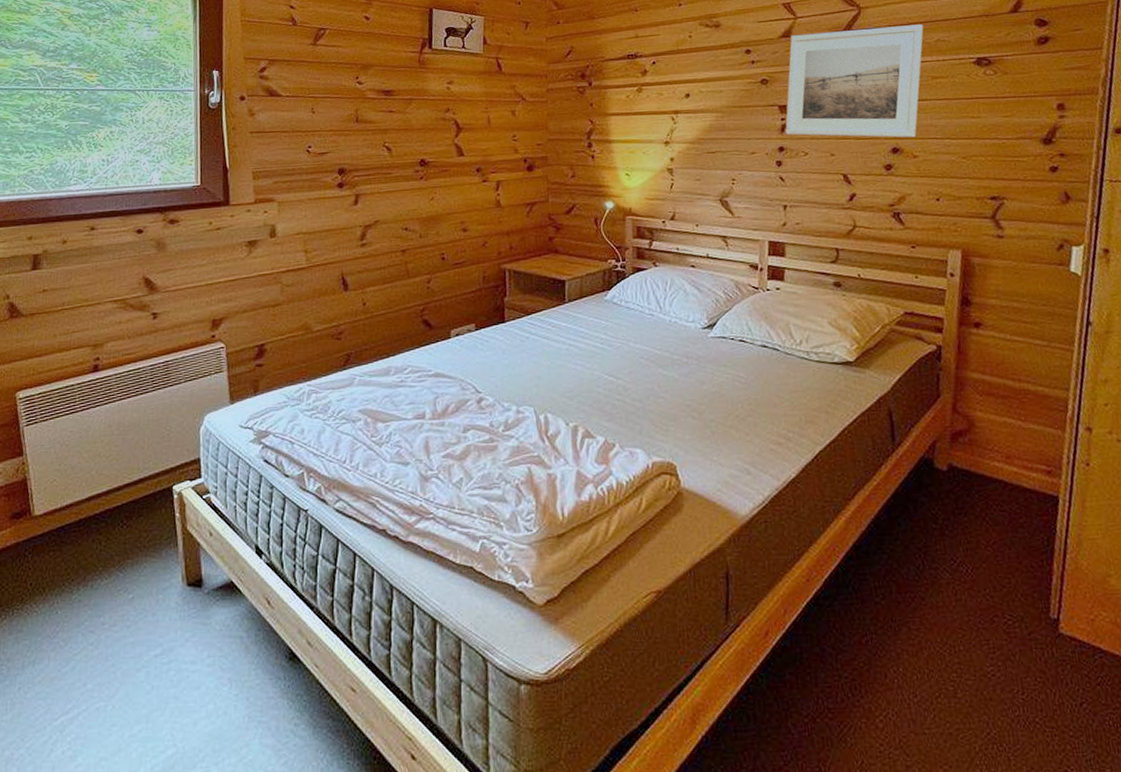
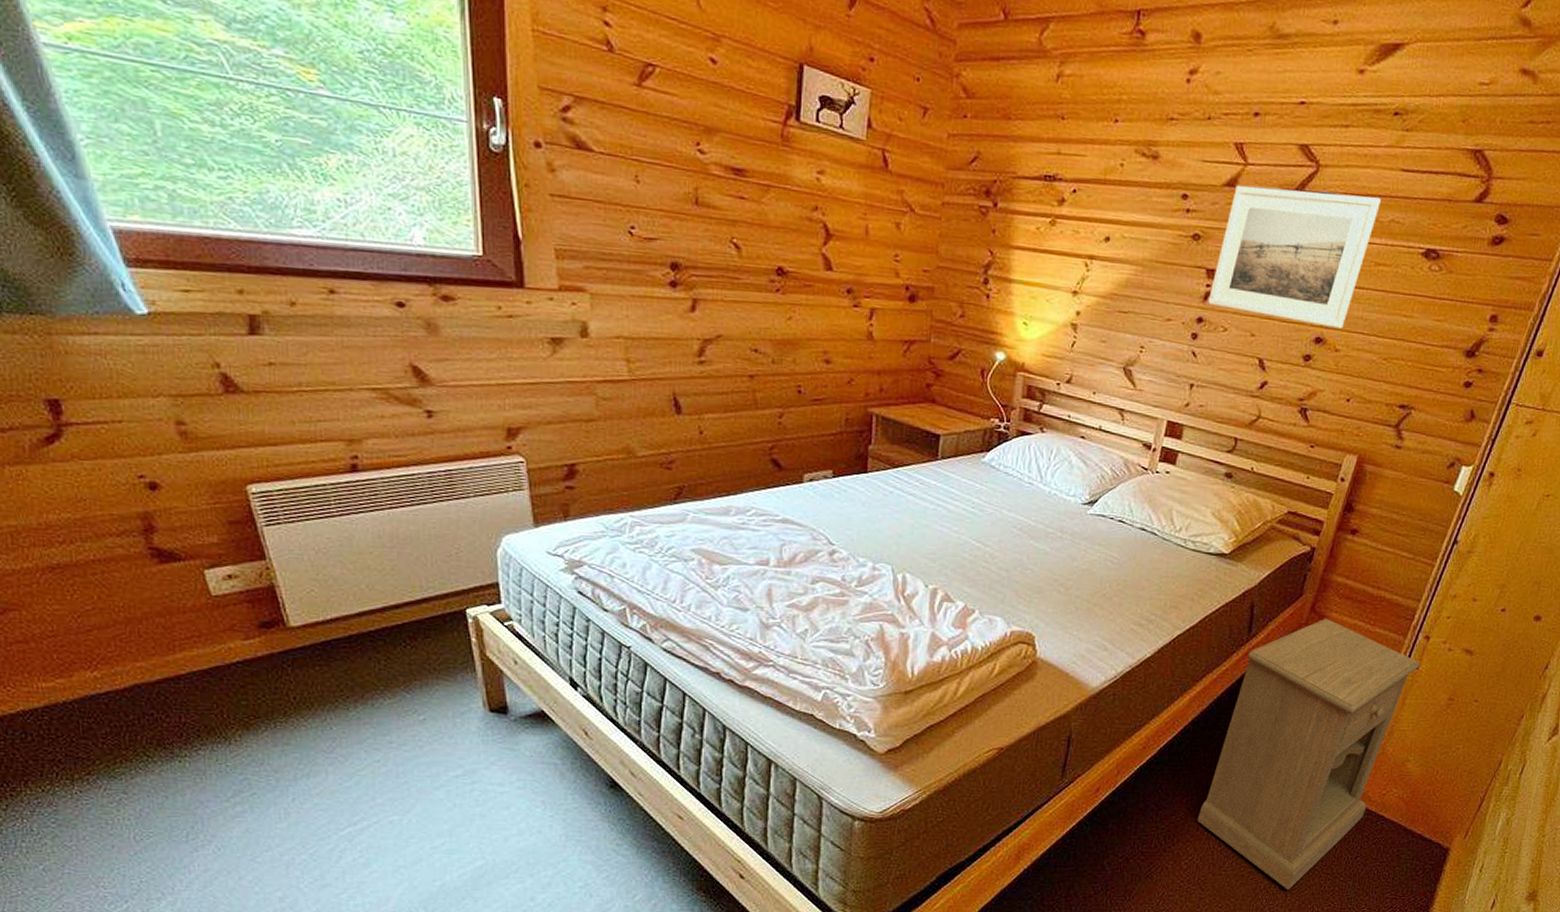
nightstand: none [882,418,1091,752] -> present [1197,618,1421,891]

